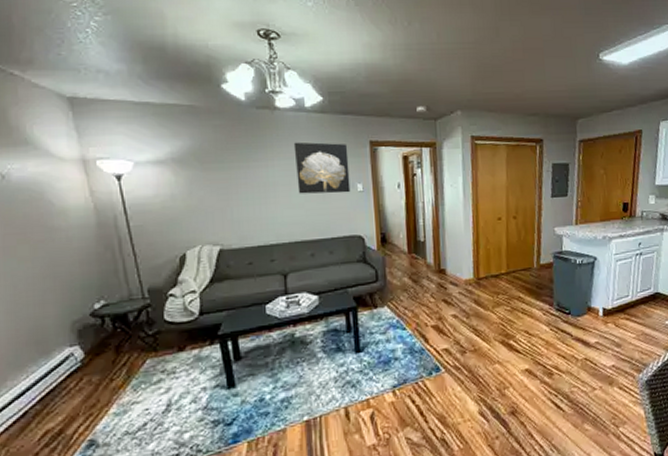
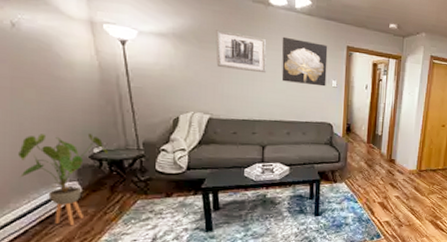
house plant: none [14,287,110,401] -> present [19,134,108,226]
wall art: none [219,146,280,189] -> present [216,30,267,74]

